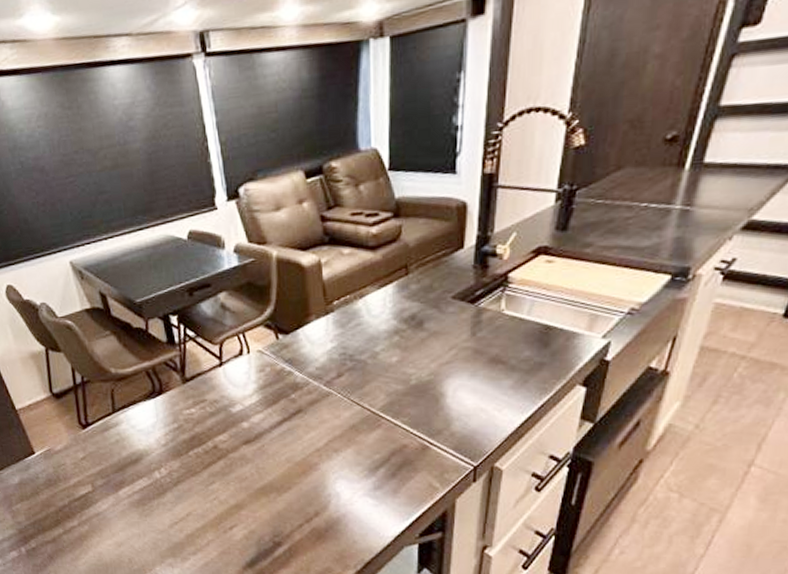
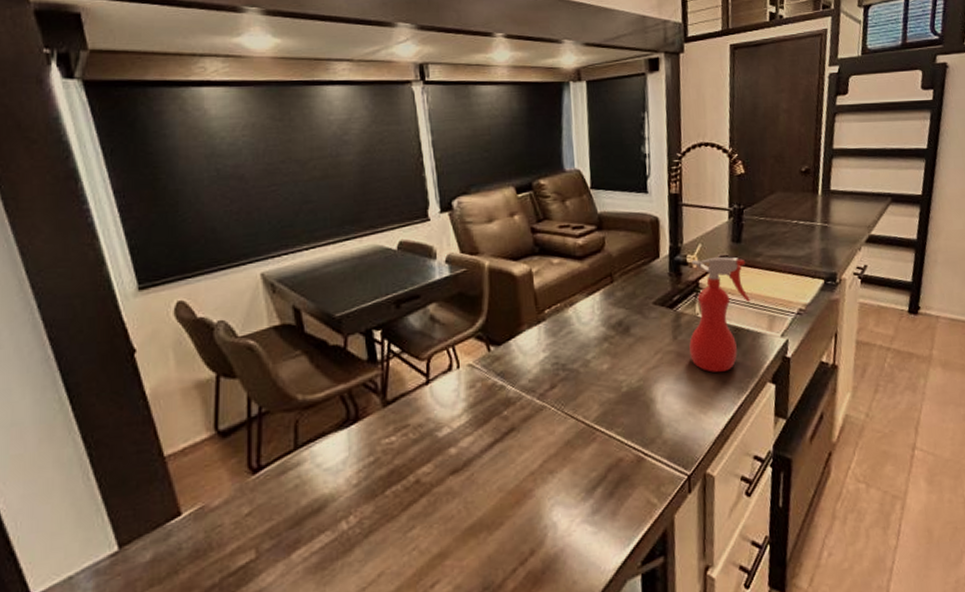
spray bottle: none [489,247,570,372] -> present [689,256,750,373]

